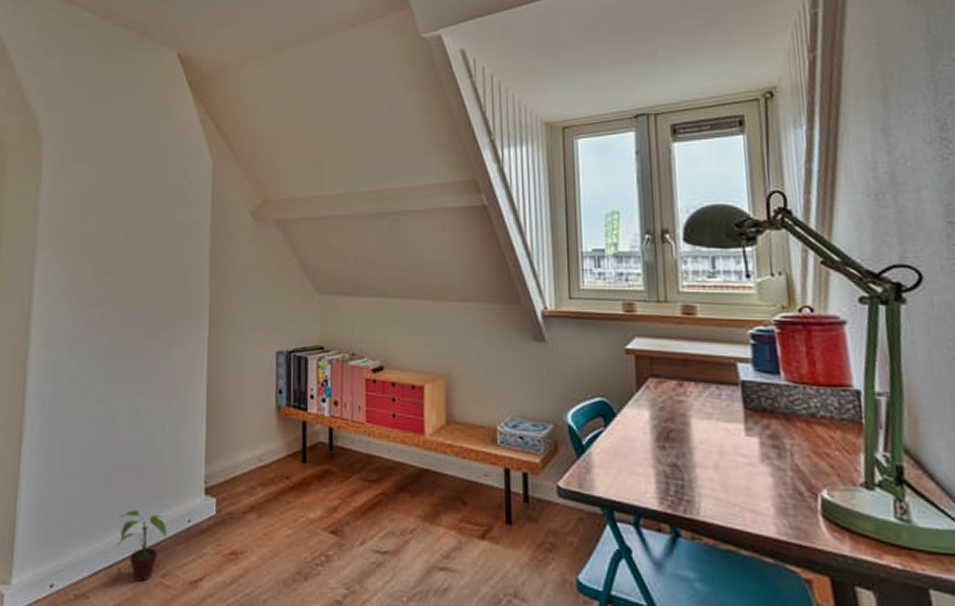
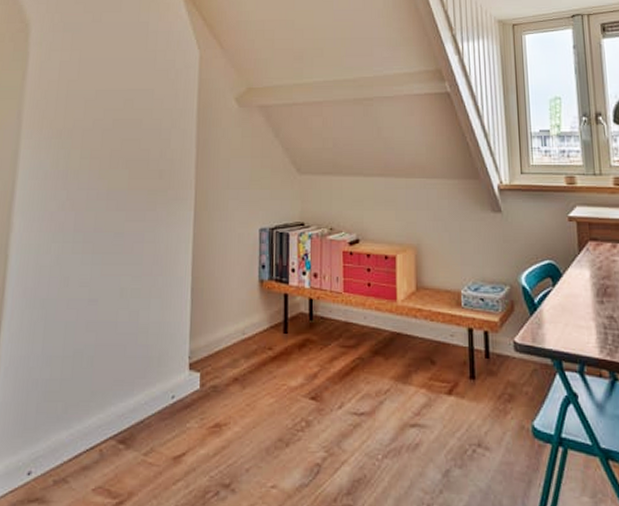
potted plant: present [117,510,167,582] -> none [99,390,151,461]

